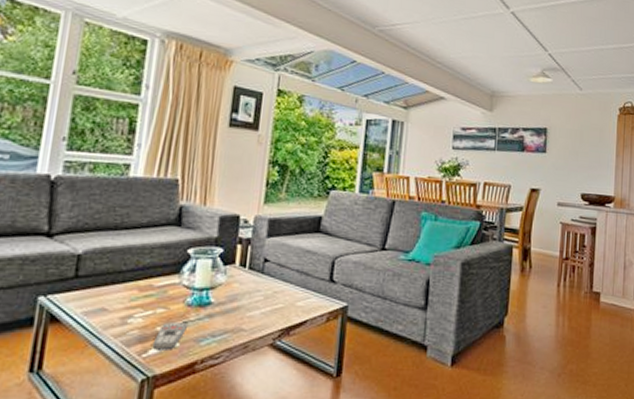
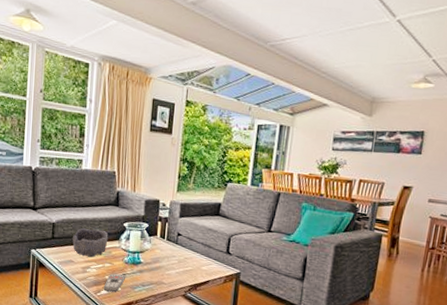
bowl: none [107,259,164,302] -> present [72,227,108,258]

